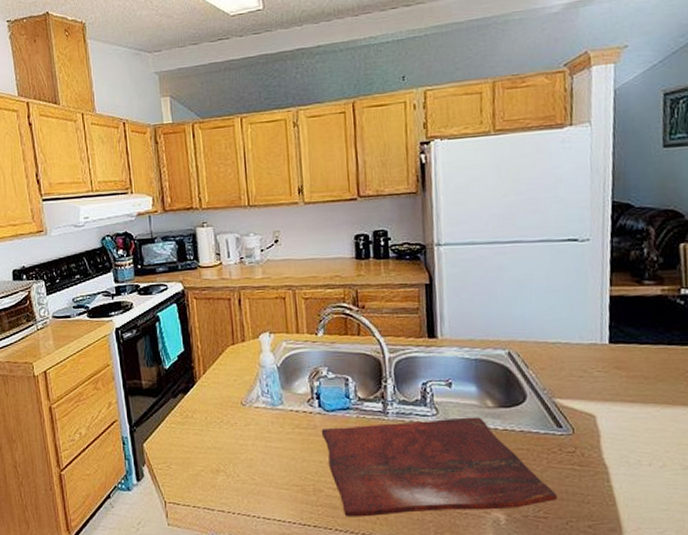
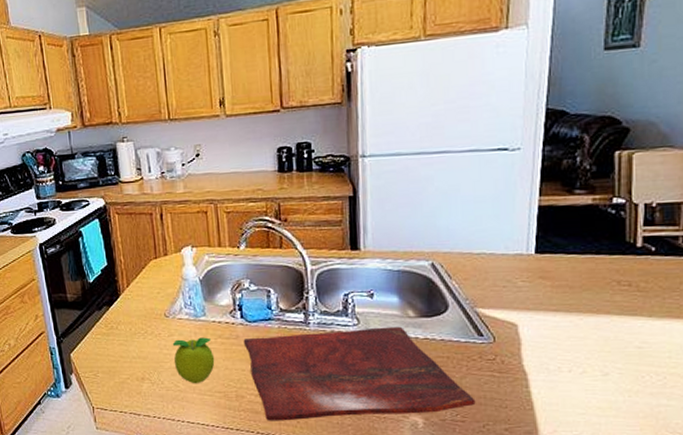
fruit: none [248,427,292,477] -> present [172,337,215,384]

